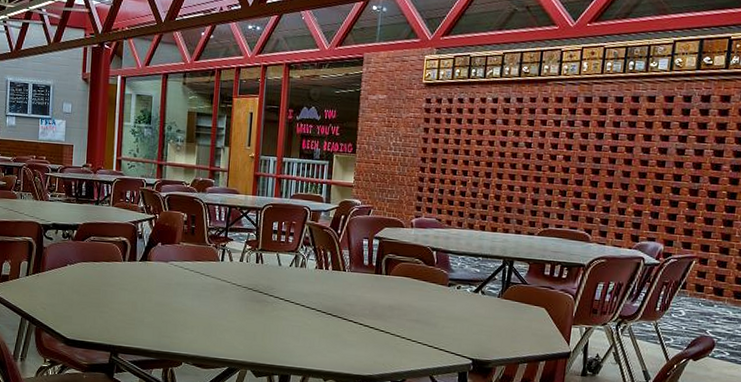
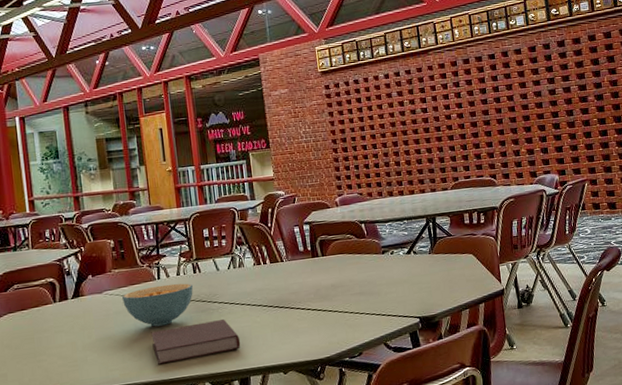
cereal bowl: none [185,266,253,307] -> present [122,283,193,327]
notebook: none [204,310,288,346] -> present [151,318,241,365]

